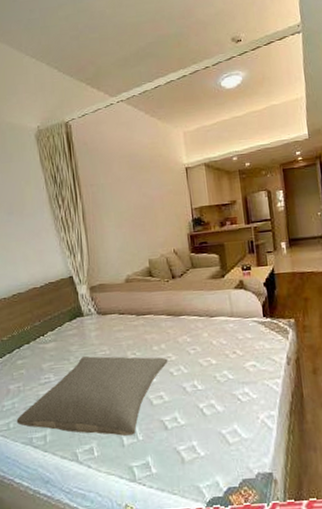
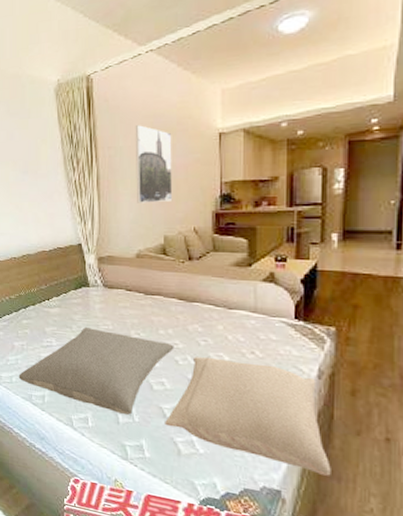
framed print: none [113,164,153,233] -> present [135,125,173,203]
pillow: none [167,360,309,449] -> present [165,356,331,476]

